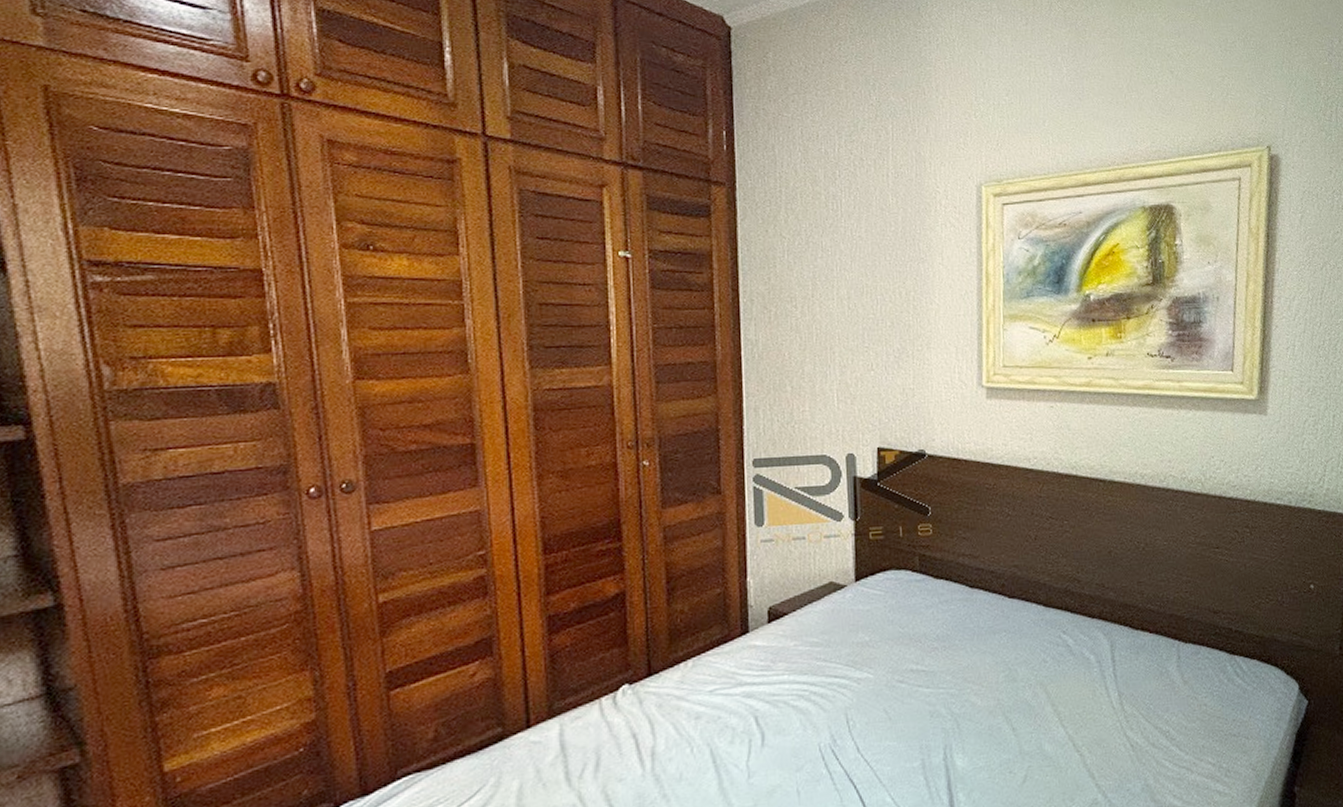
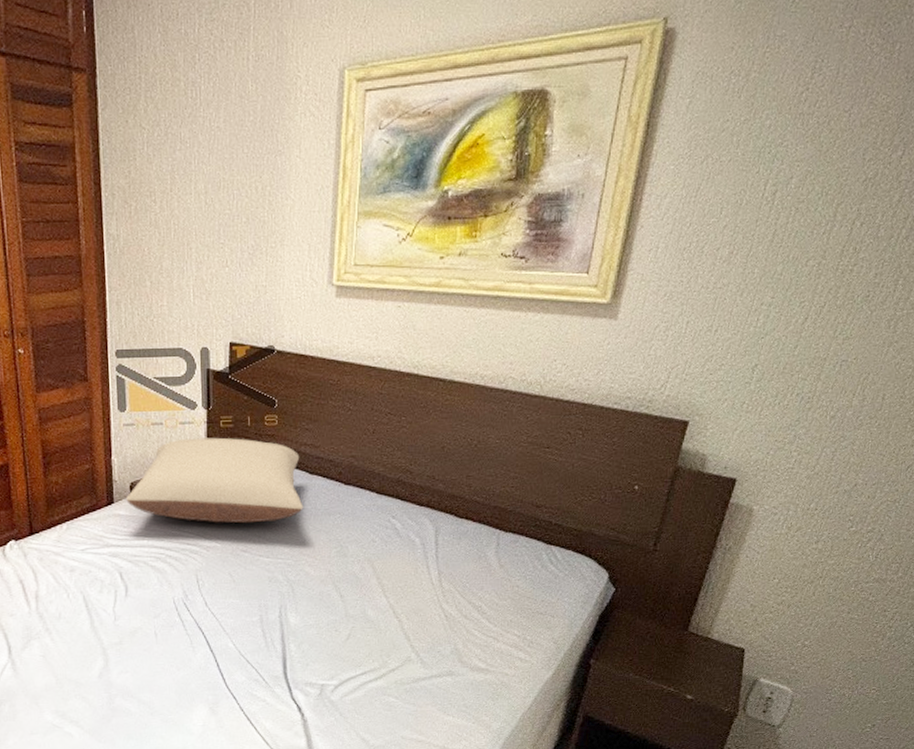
pillow: none [763,551,965,650] -> present [126,437,303,524]

